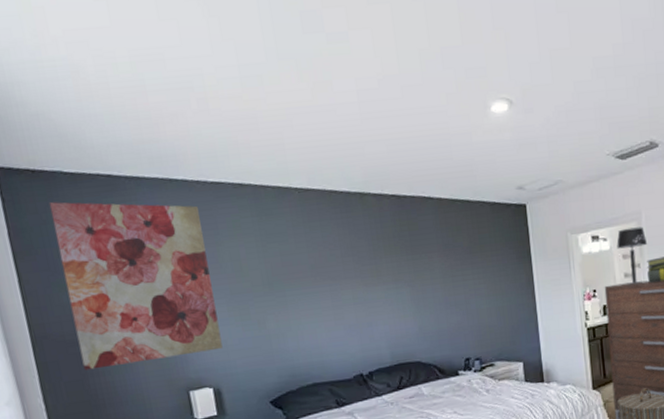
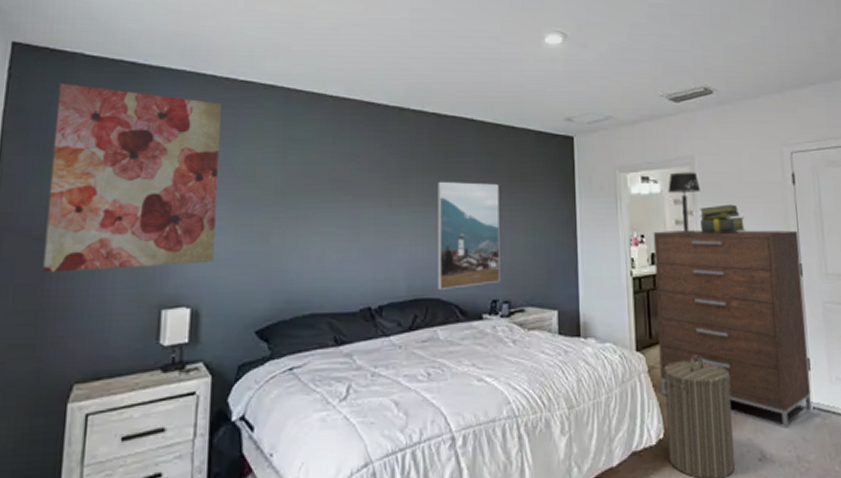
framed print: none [405,256,471,354] -> present [438,181,501,290]

